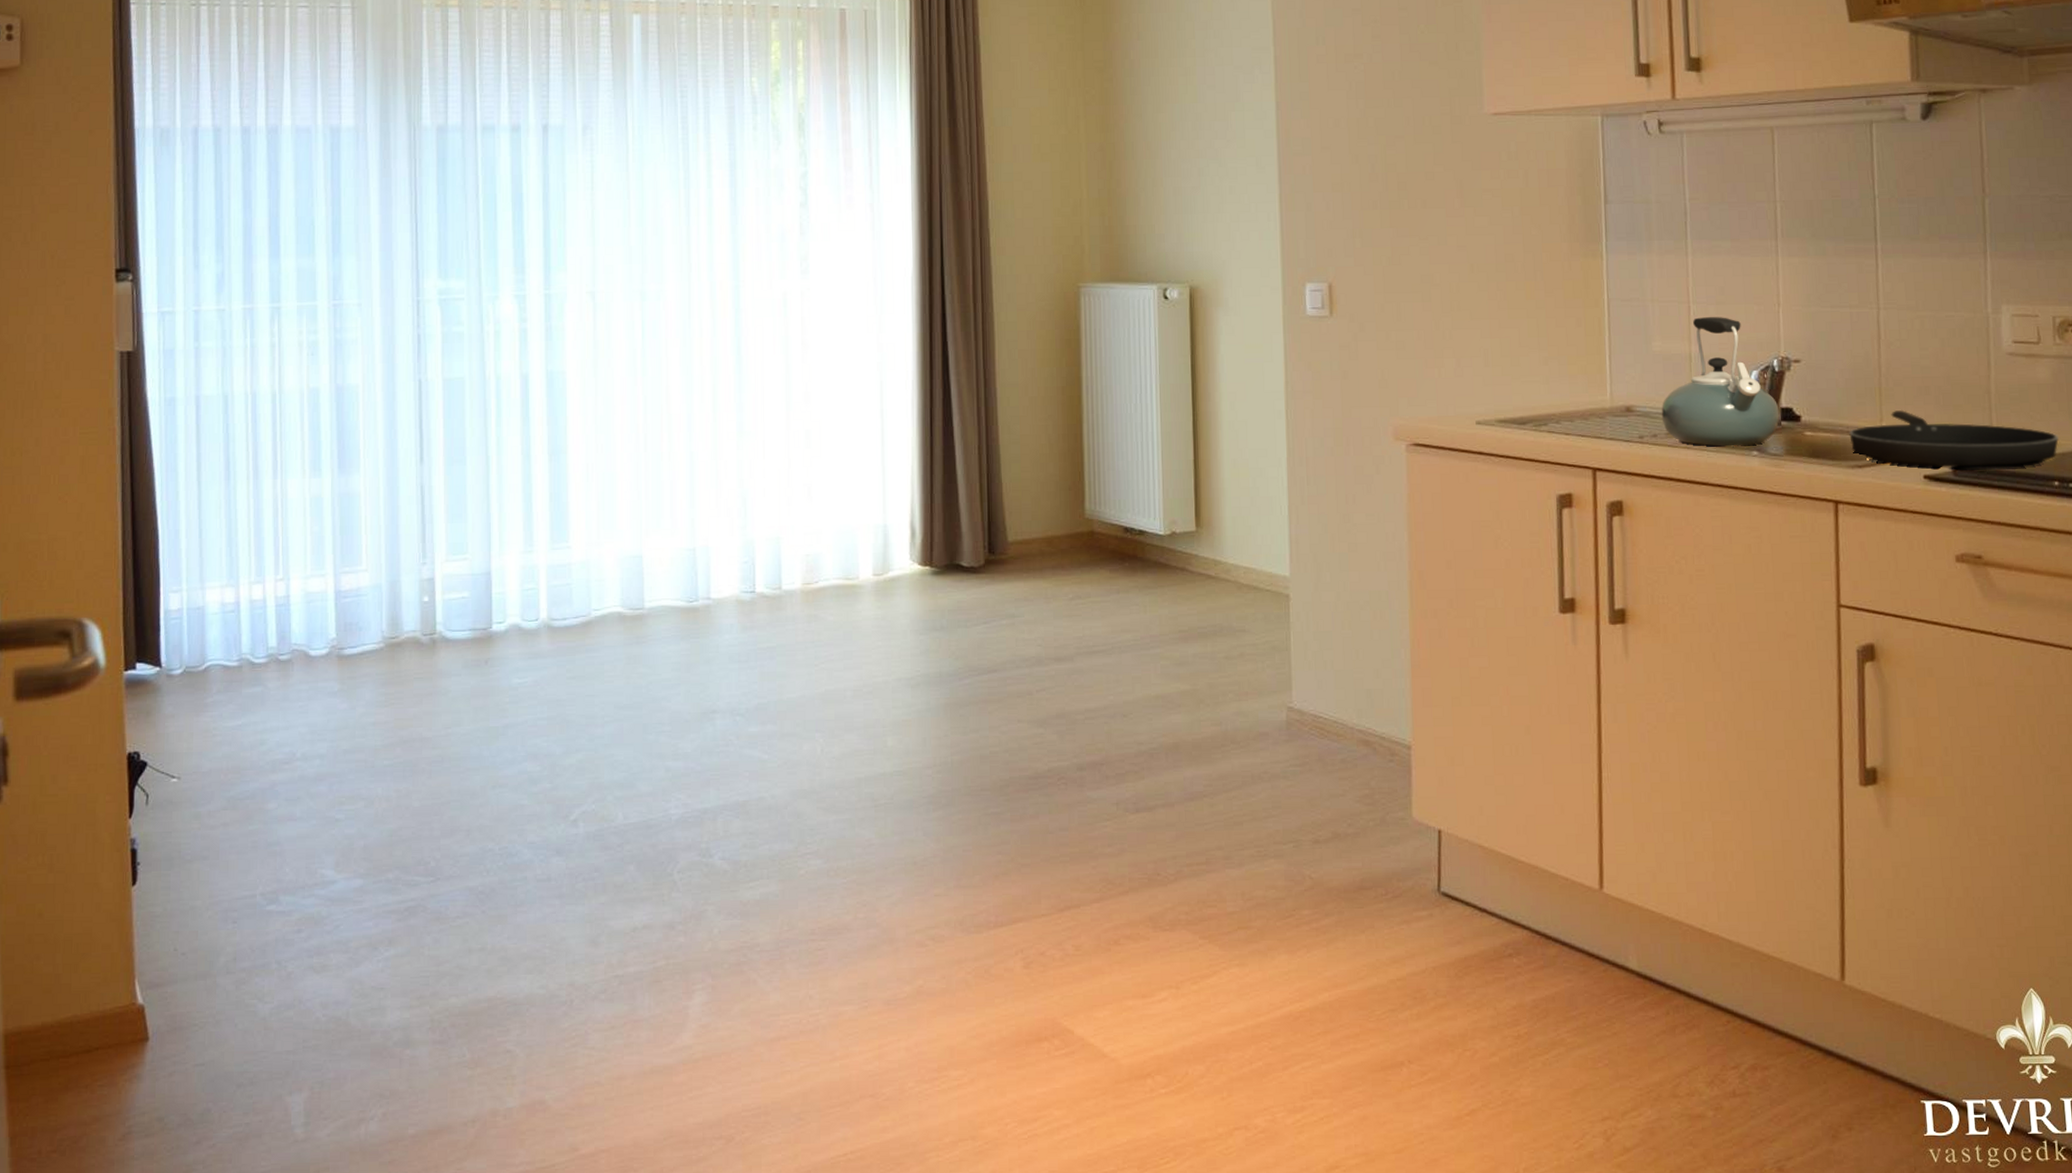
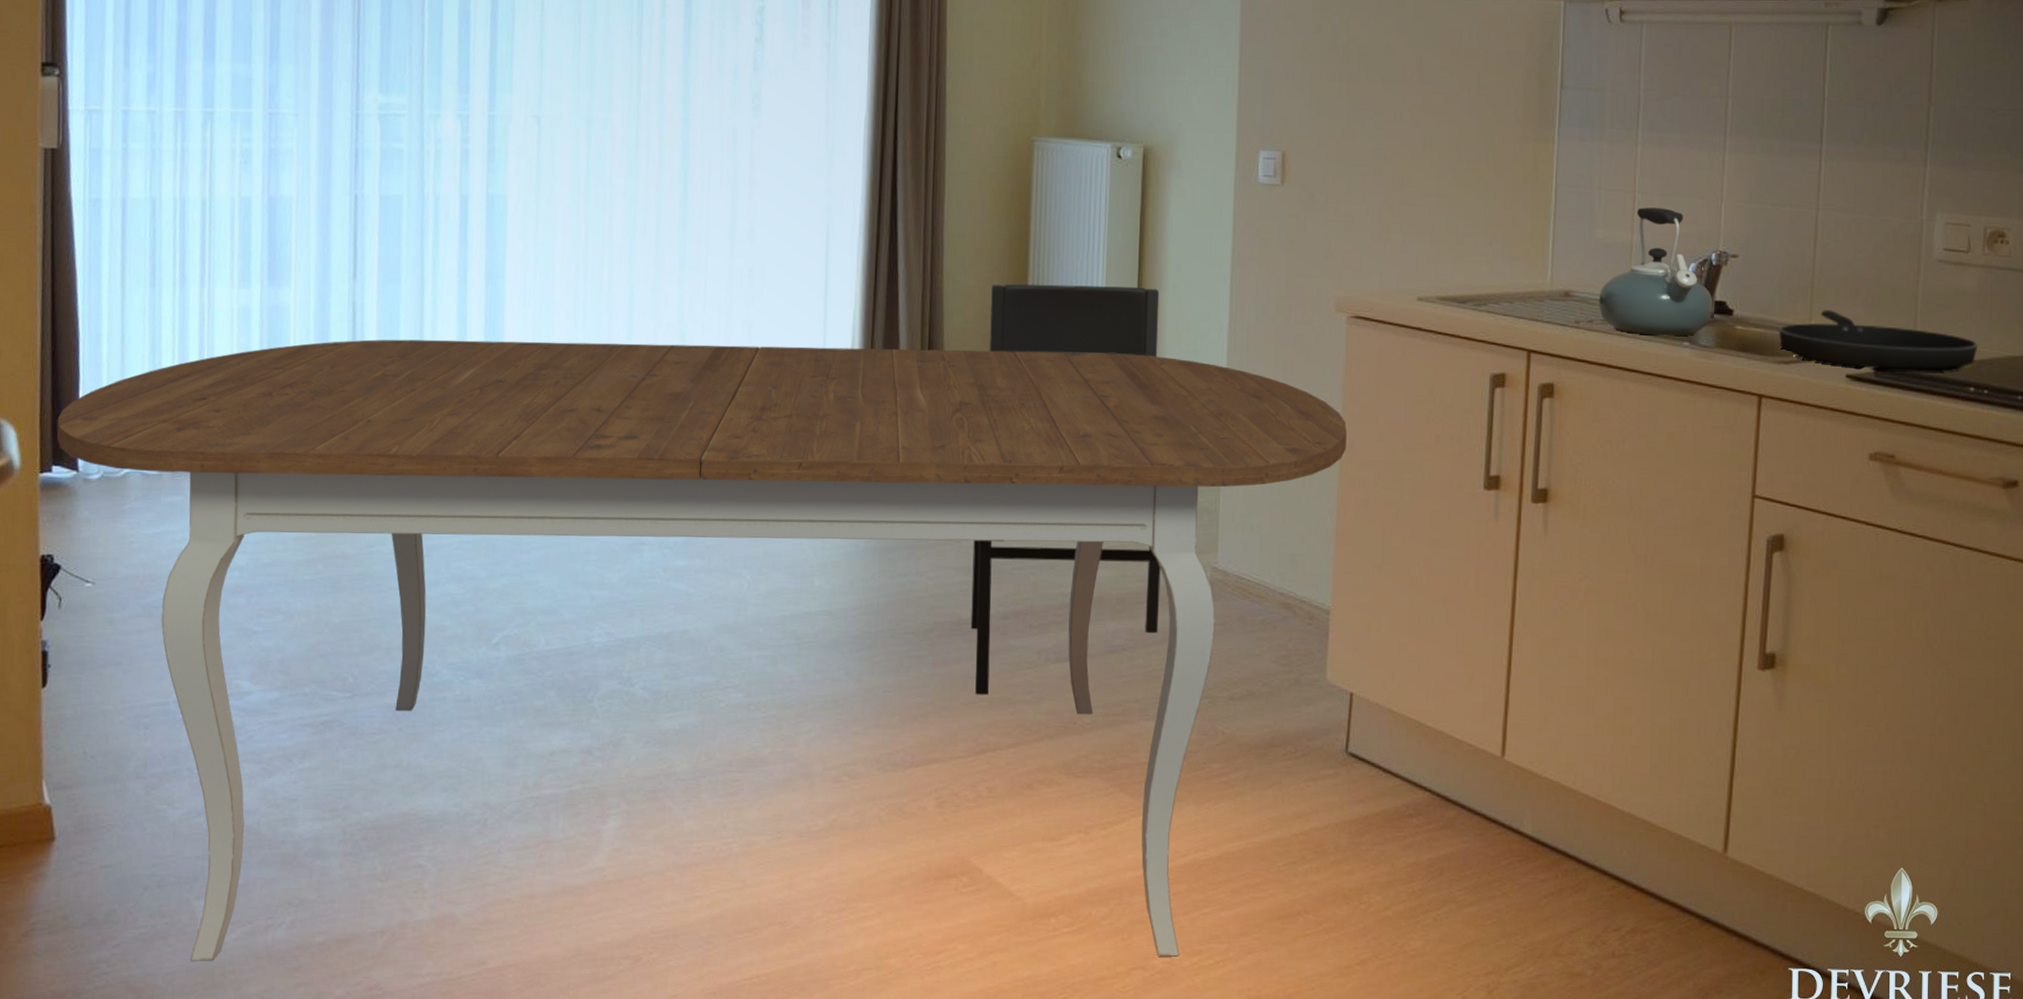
dining table: none [139,494,1415,1159] -> present [56,339,1347,962]
dining chair: none [1044,427,1237,850] -> present [970,283,1161,695]

